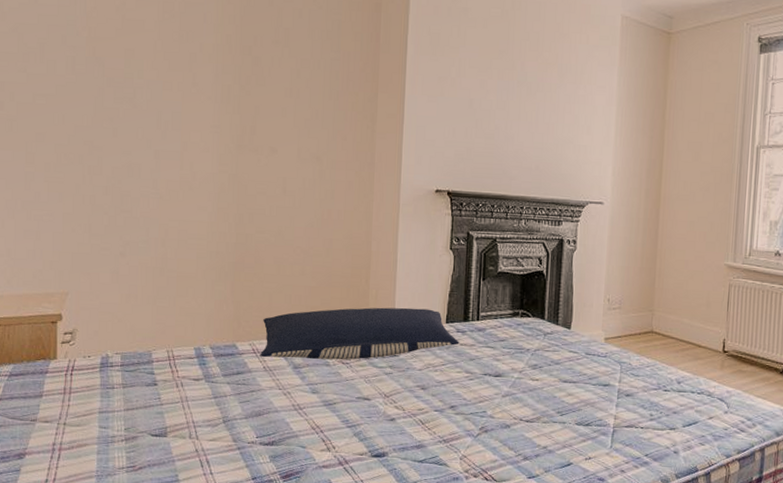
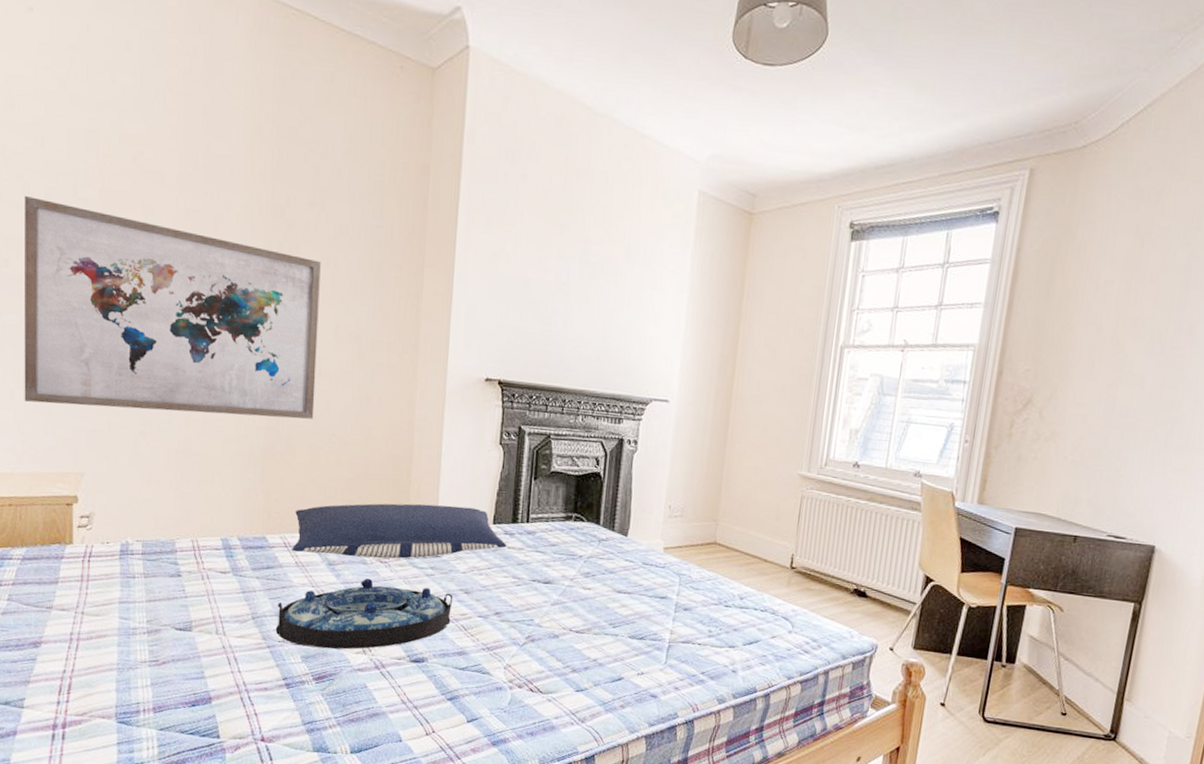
wall art: none [14,46,285,234] -> present [24,196,321,419]
serving tray: none [245,379,411,448] -> present [275,578,454,650]

